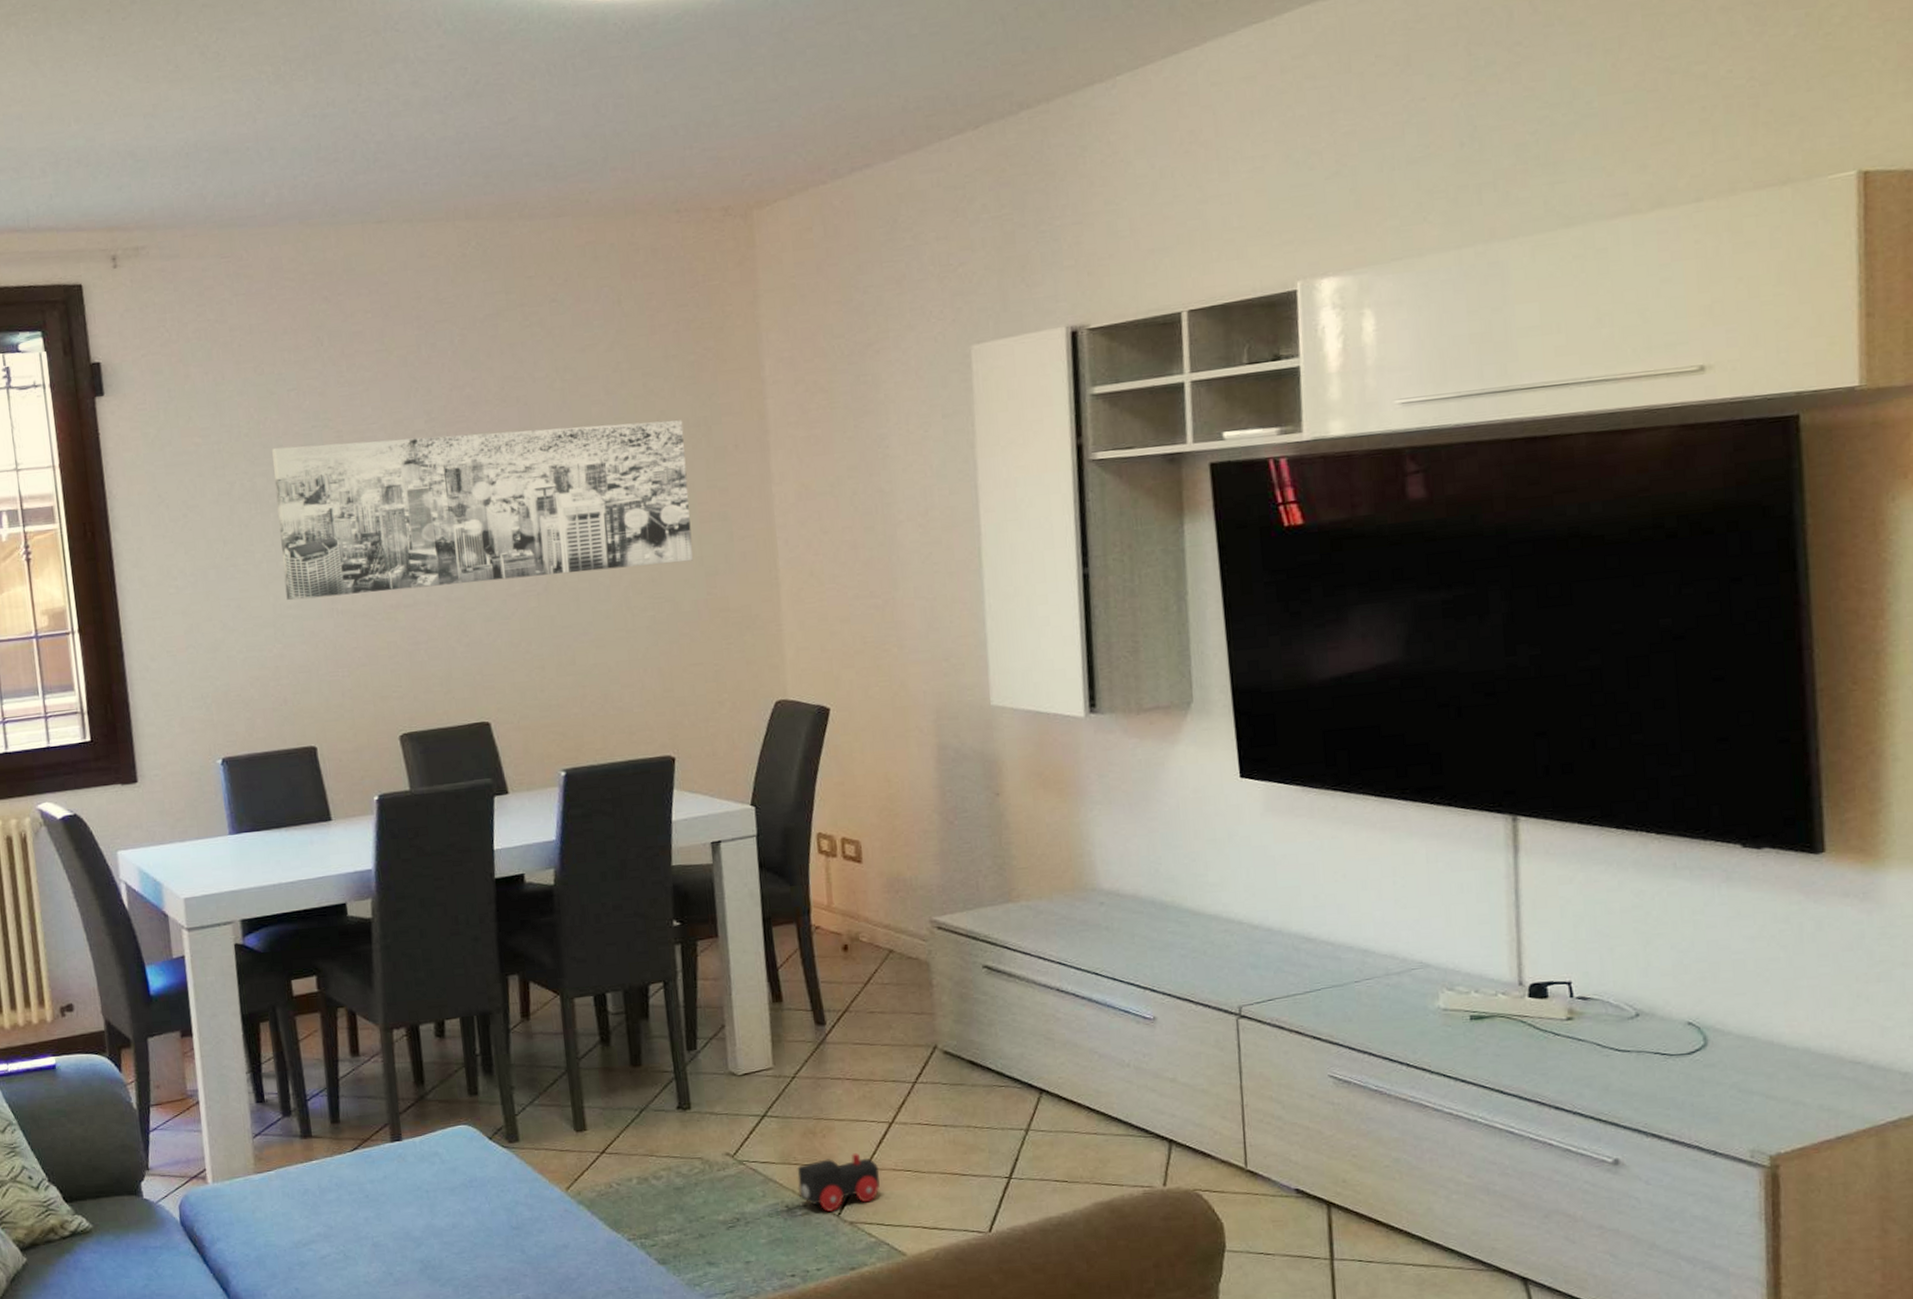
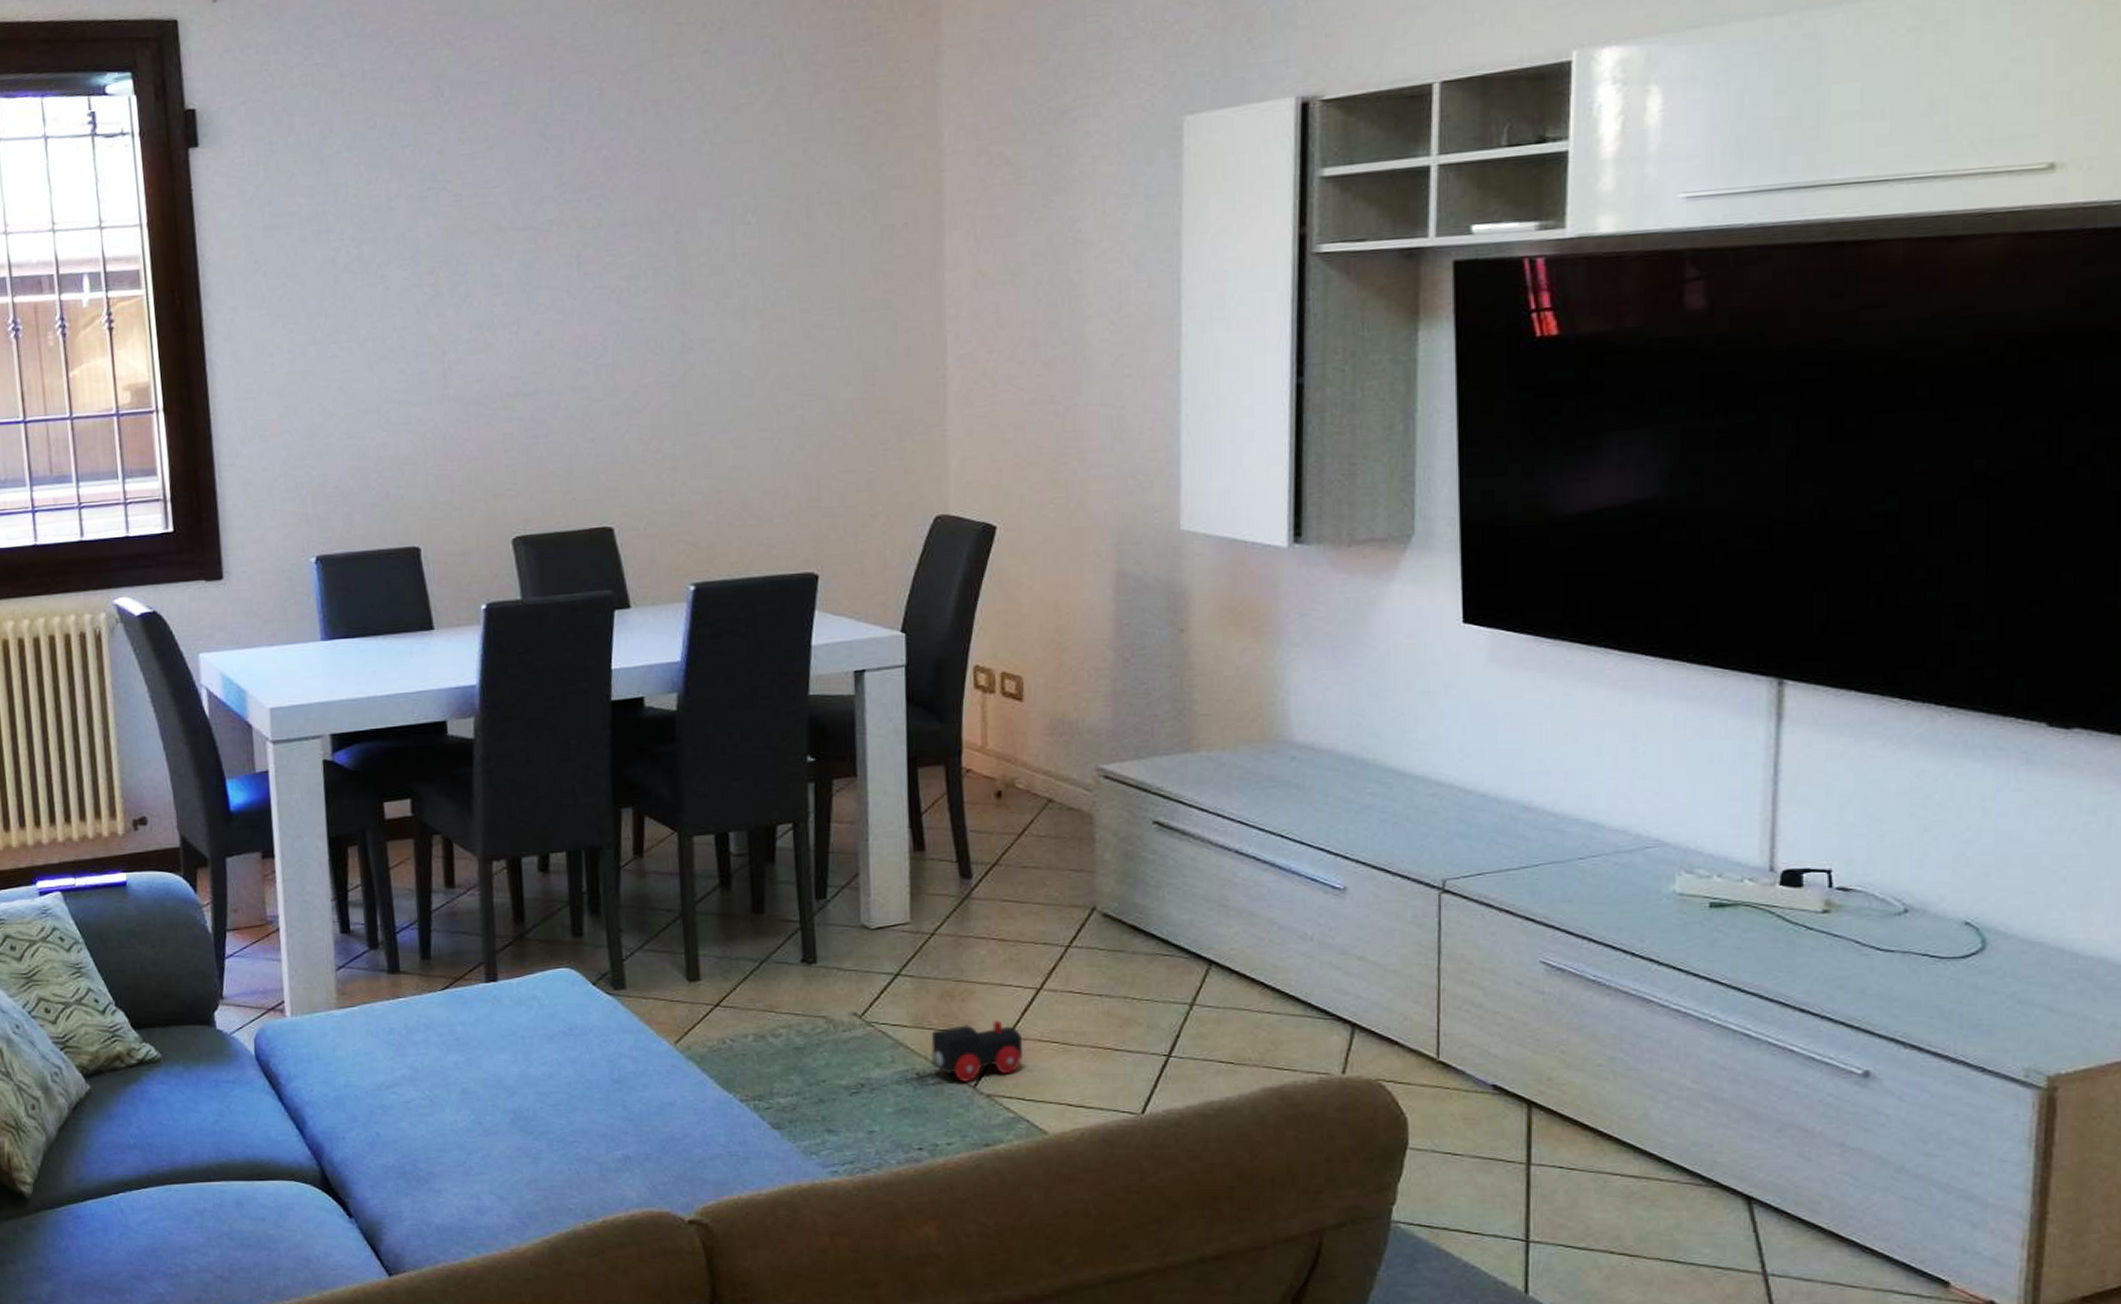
wall art: present [272,420,694,601] -> none [382,192,851,384]

